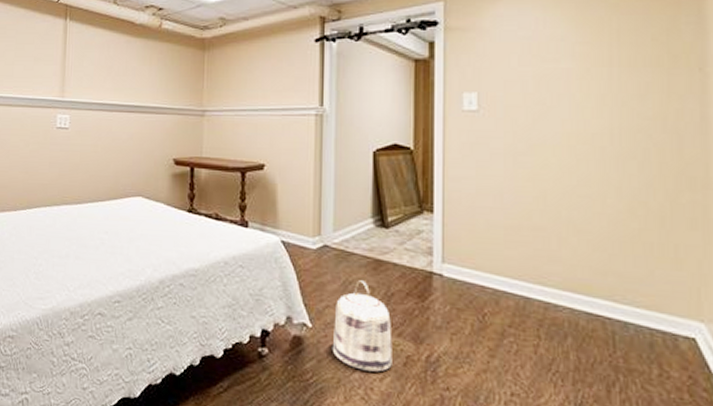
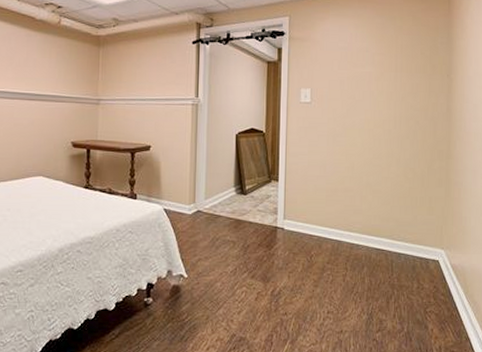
basket: present [332,280,392,372] -> none [202,237,248,307]

